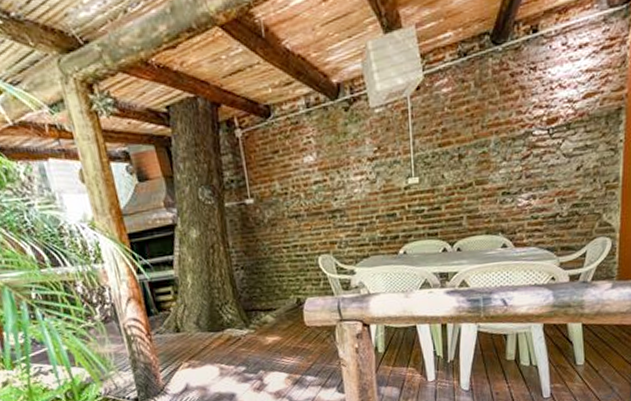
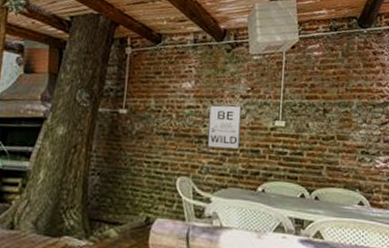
wall art: none [336,168,376,221] -> present [207,104,242,150]

